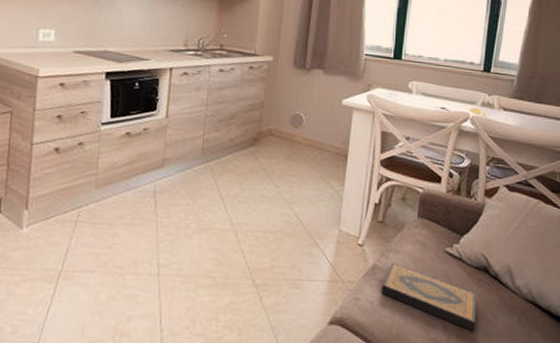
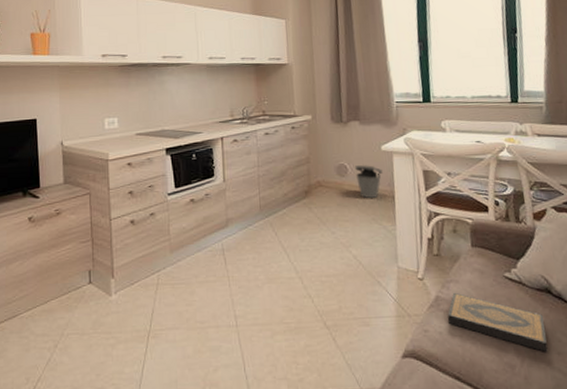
trash can: none [310,117,340,156] -> present [354,165,383,199]

